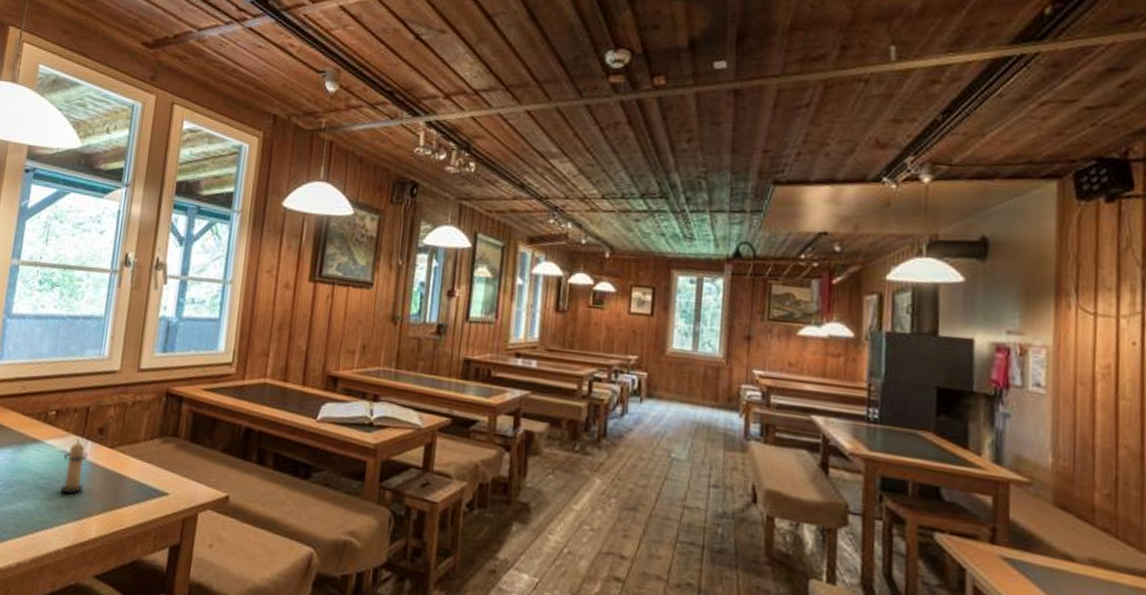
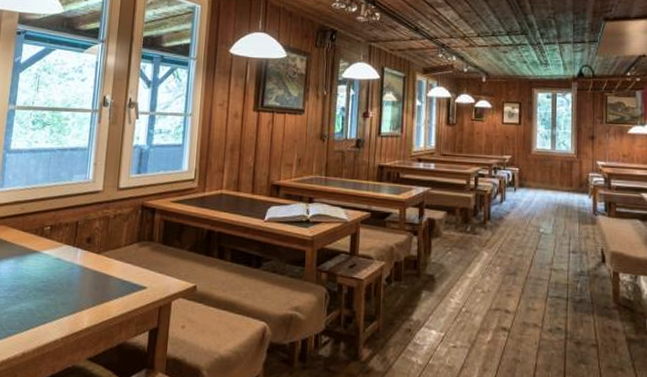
candle: present [59,439,89,494] -> none [55,248,79,293]

